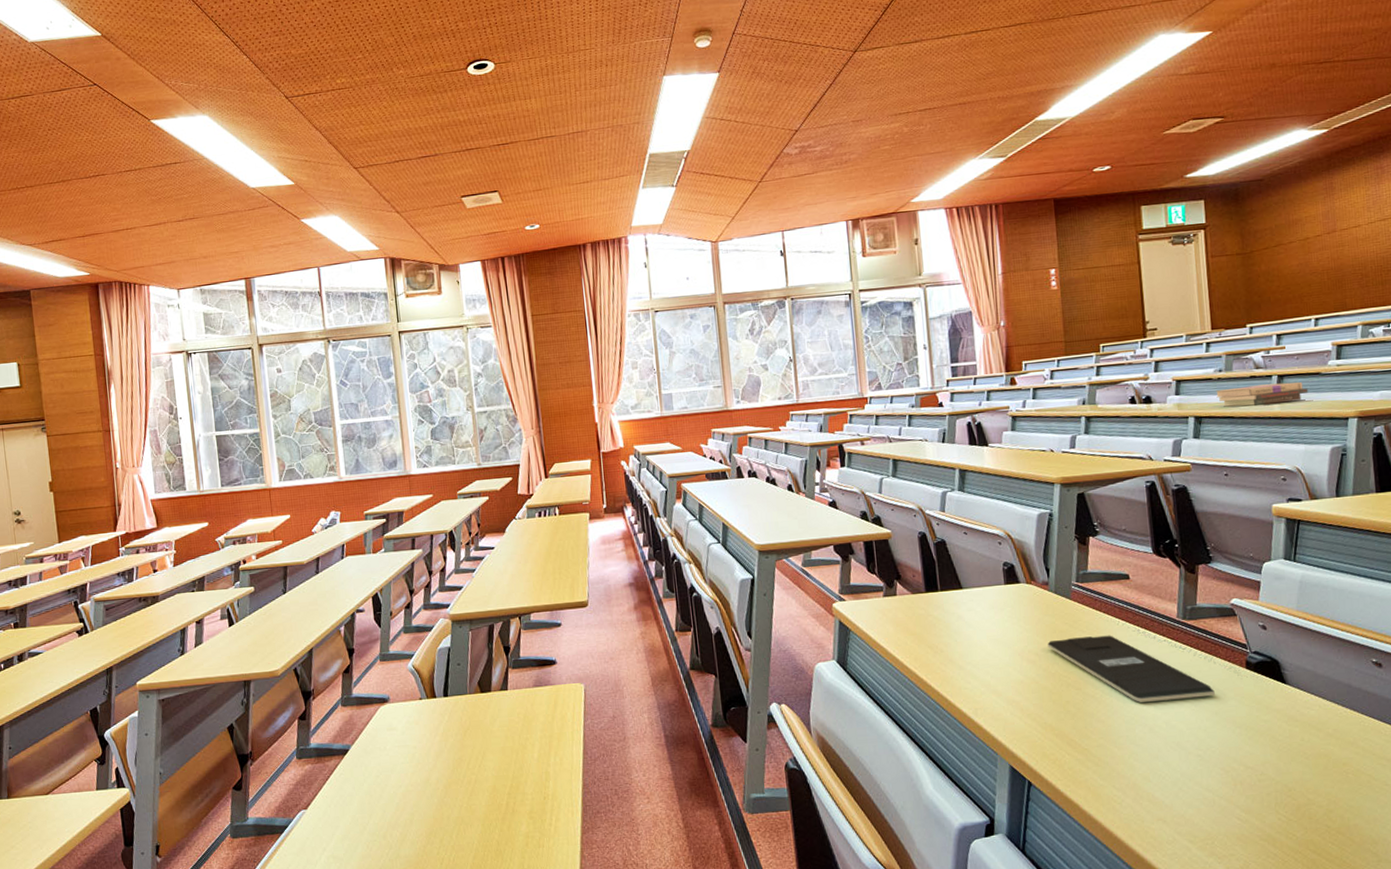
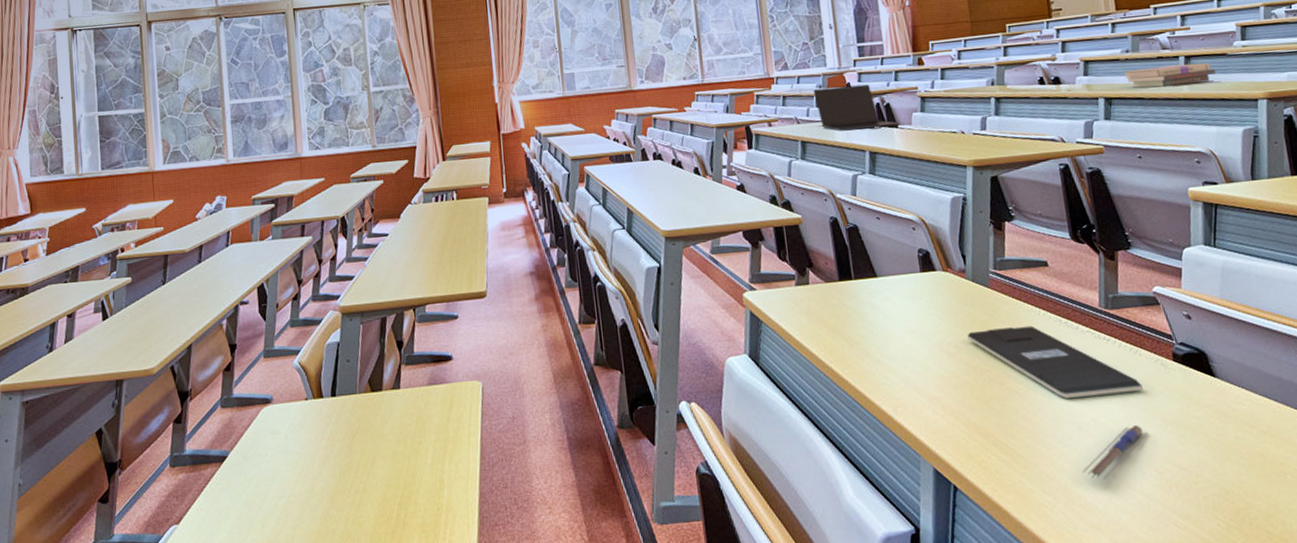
laptop: none [906,404,990,450] -> present [813,84,900,132]
pen: none [1152,728,1217,777] -> present [1082,425,1148,480]

